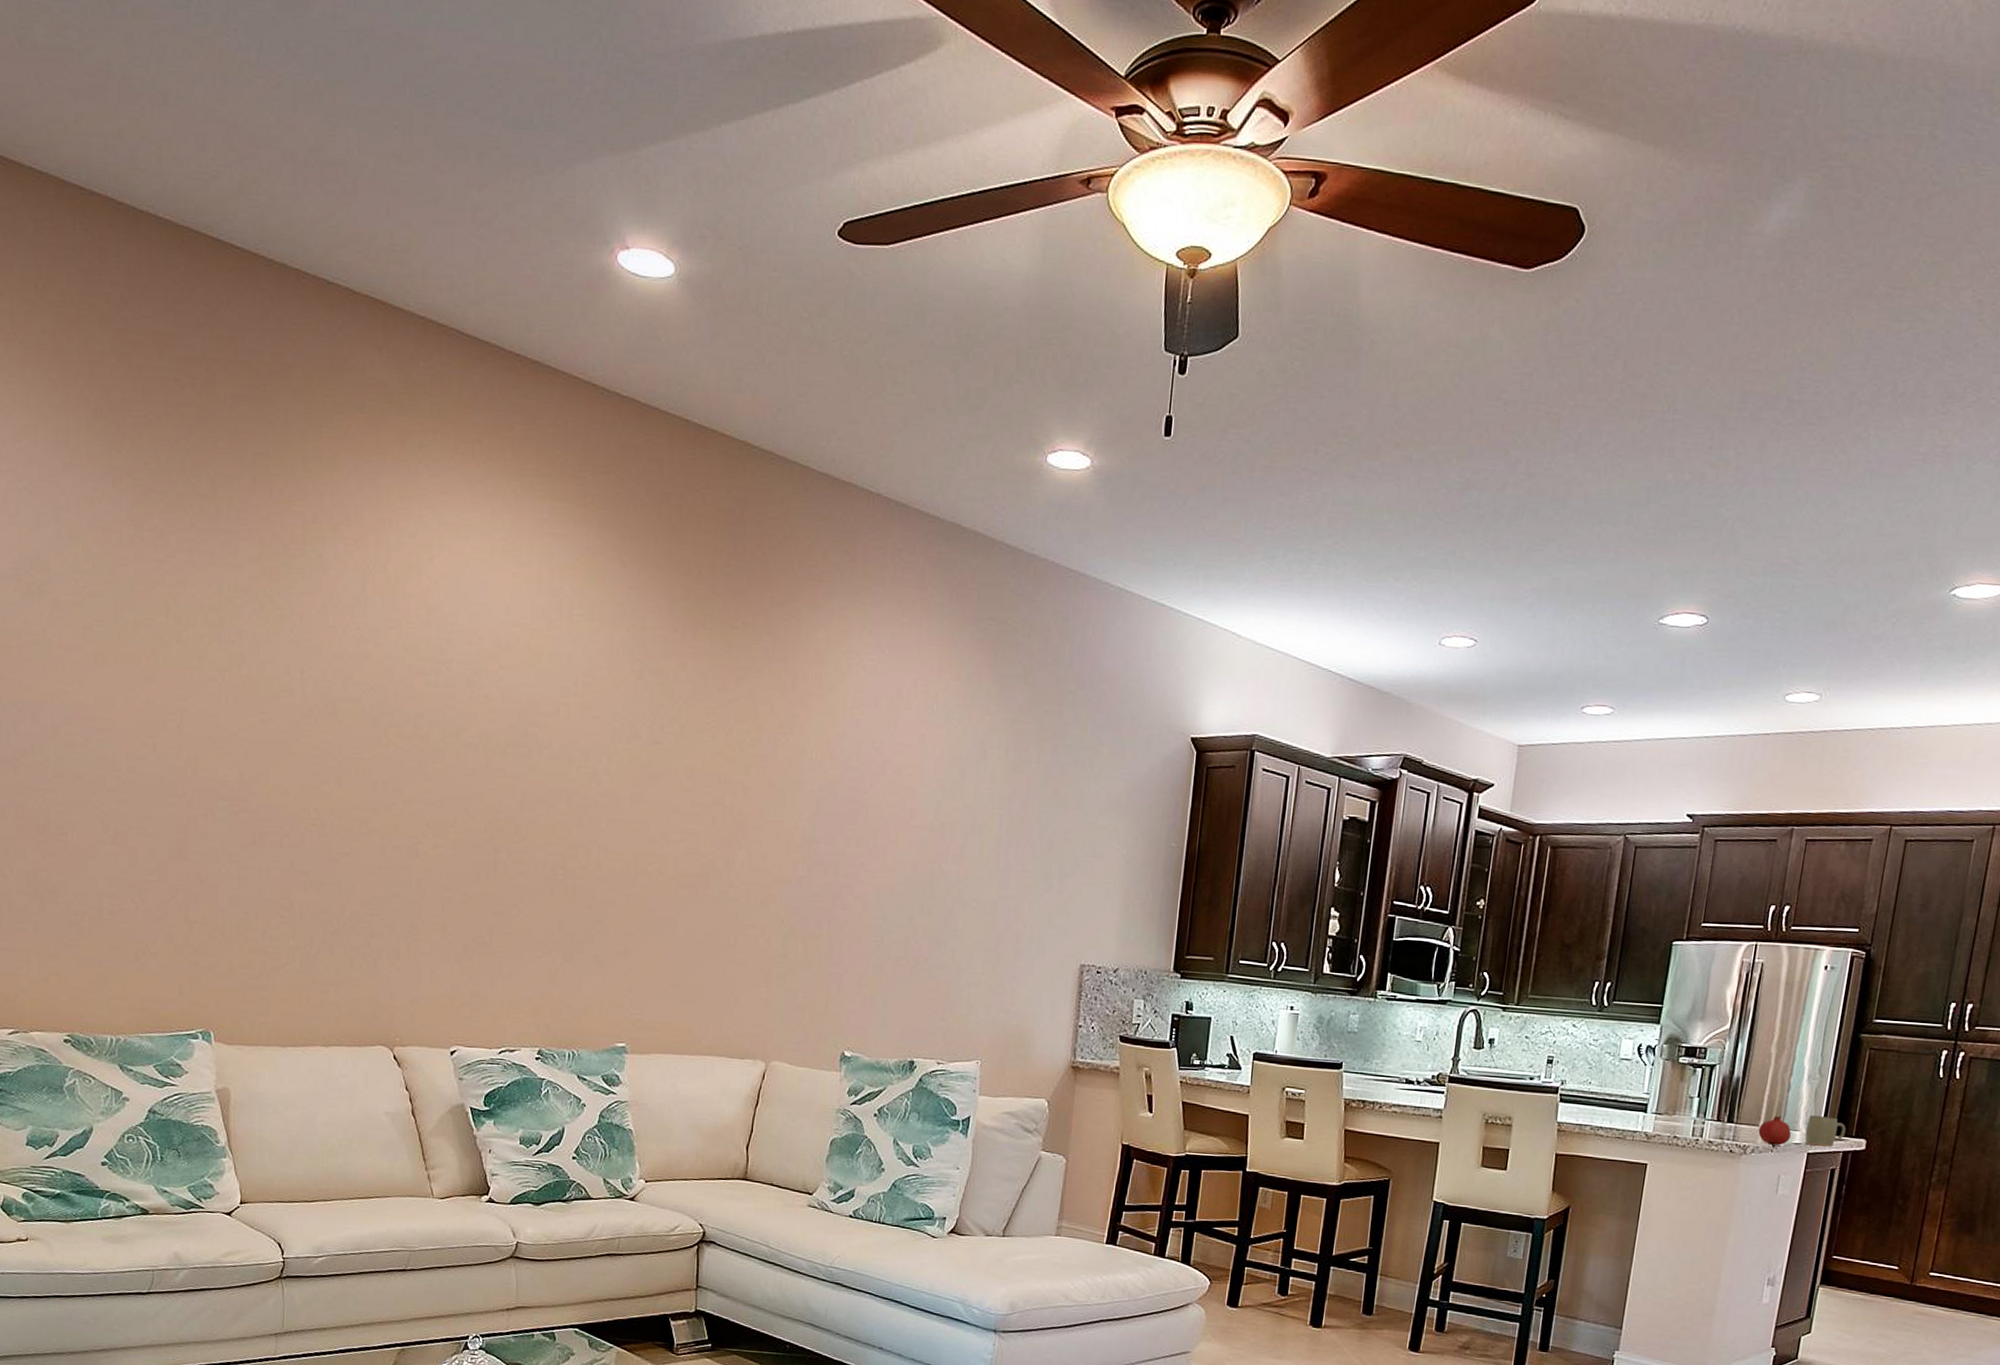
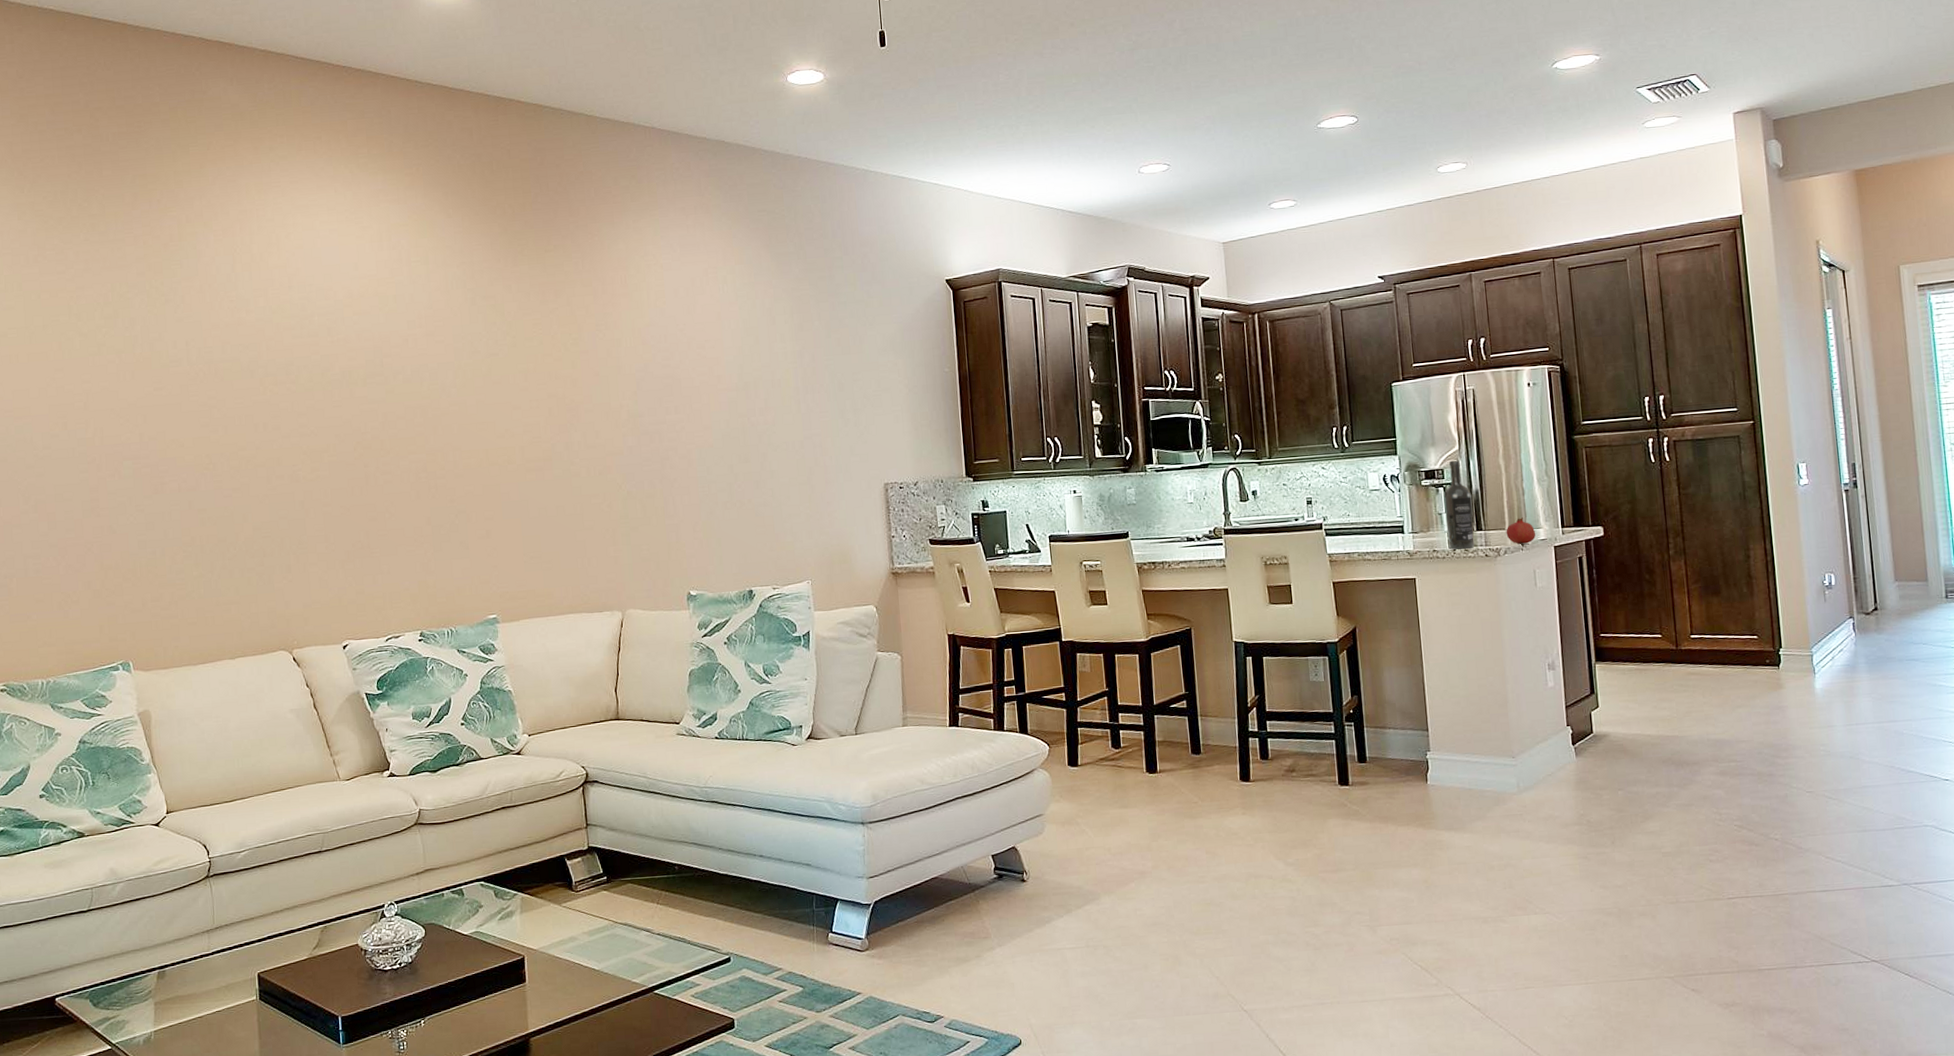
wine bottle: none [1691,1041,1732,1142] -> present [1443,461,1475,550]
mug: present [1804,1114,1847,1147] -> none [1546,511,1583,539]

